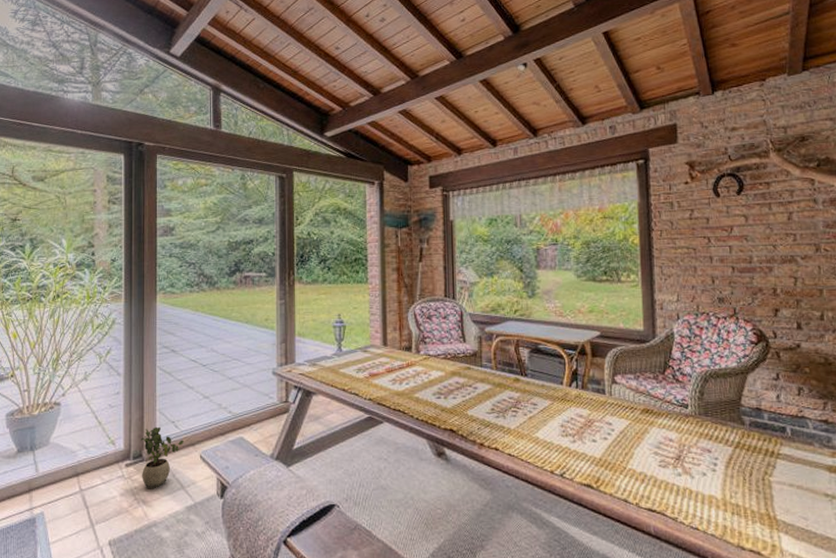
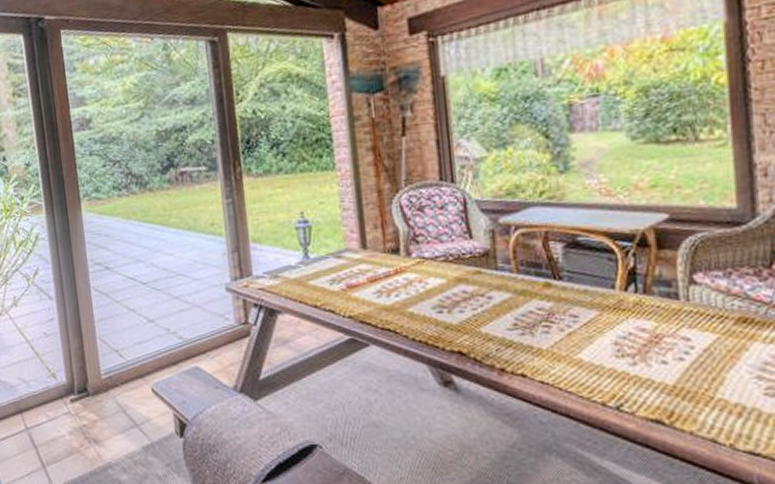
potted plant: present [140,426,184,488] -> none [82,356,132,426]

